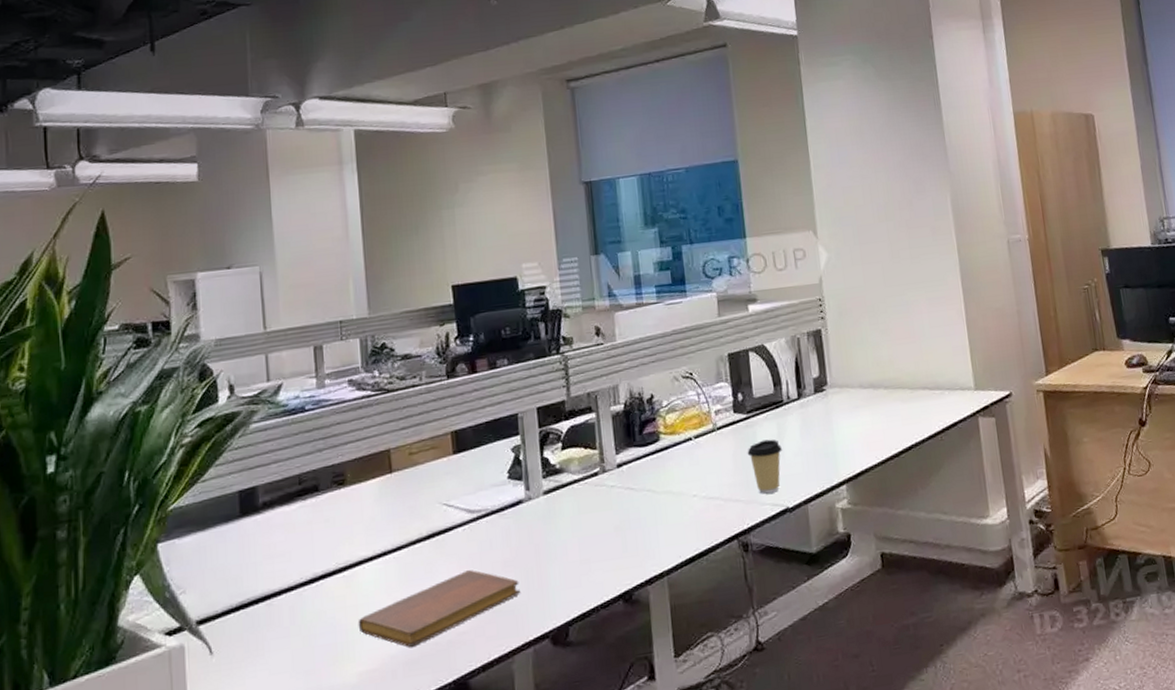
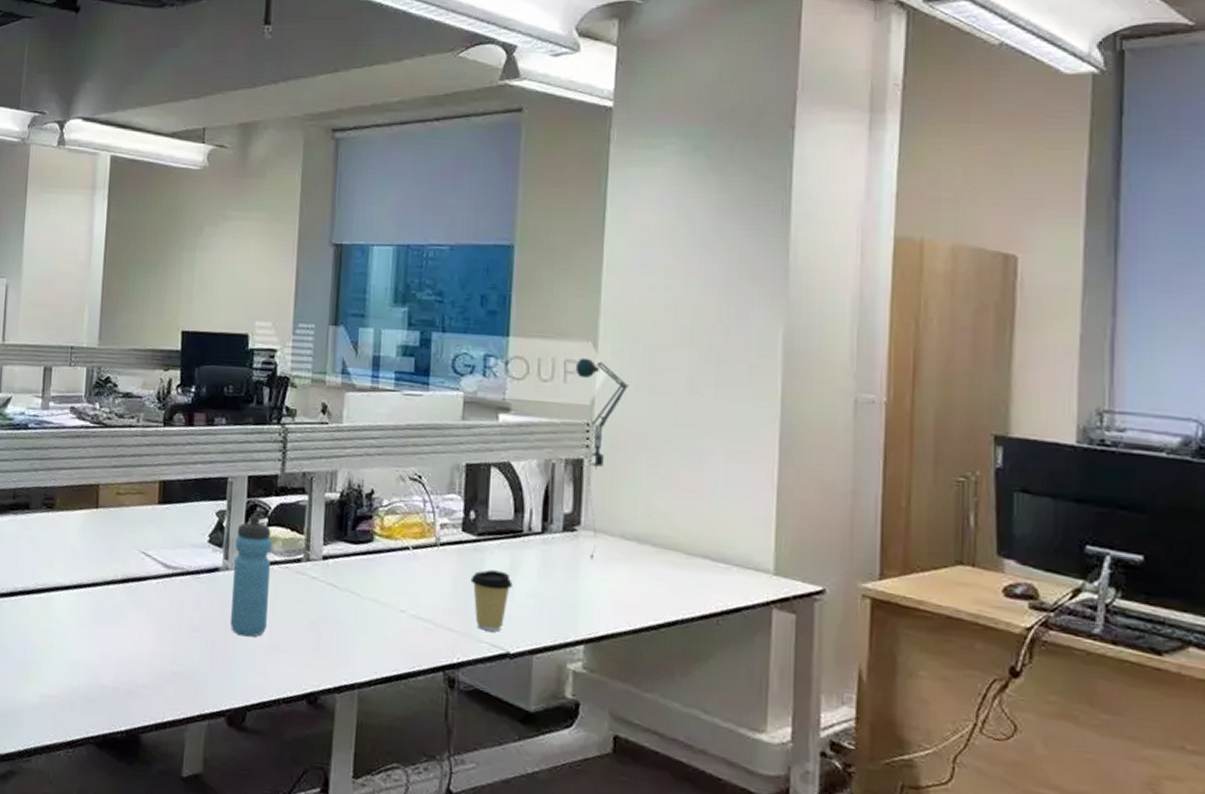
notebook: present [358,570,520,647] -> none [46,624,204,685]
water bottle: none [533,443,576,558] -> present [230,516,272,637]
desk lamp: none [802,244,846,412] -> present [575,357,629,560]

